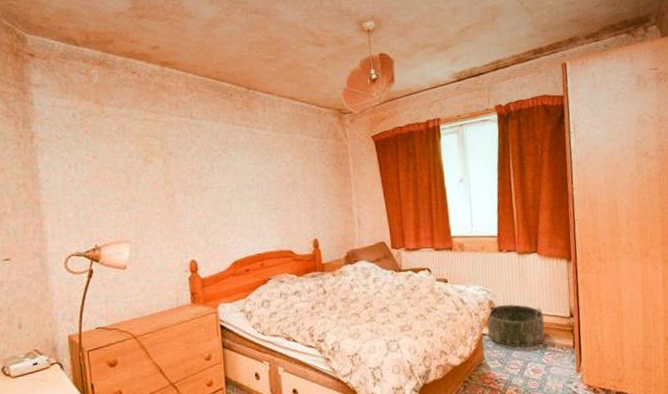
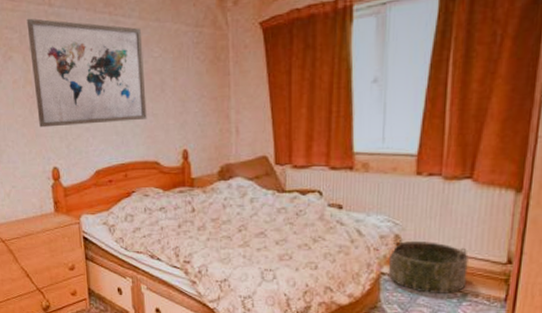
wall art: none [168,128,281,224] -> present [26,18,147,128]

